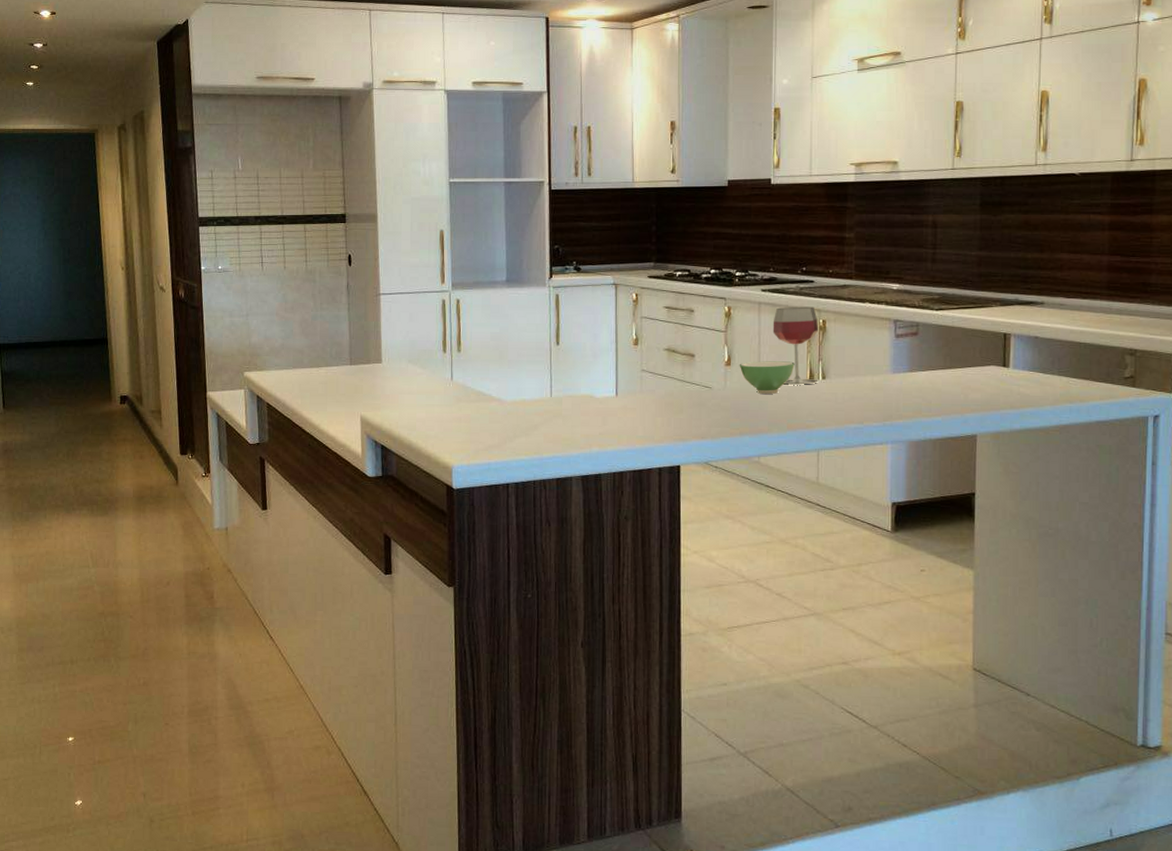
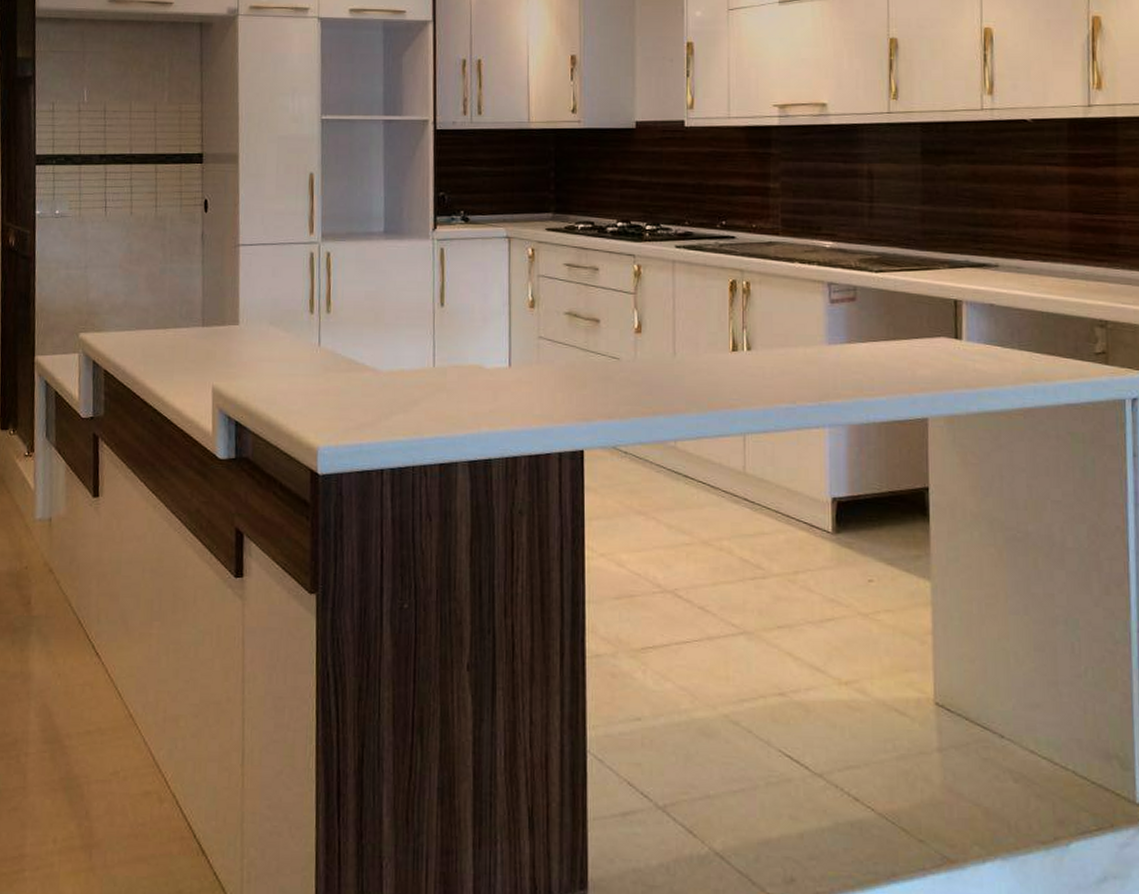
bowl: present [739,361,795,394] -> none [651,328,715,367]
wineglass: present [772,306,819,385] -> none [689,266,742,357]

